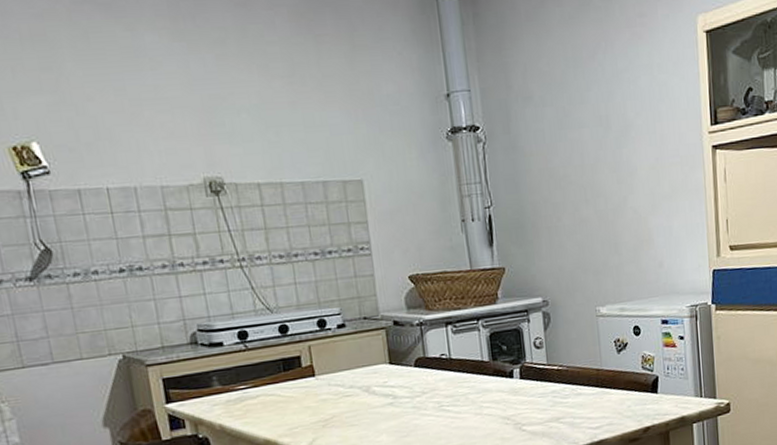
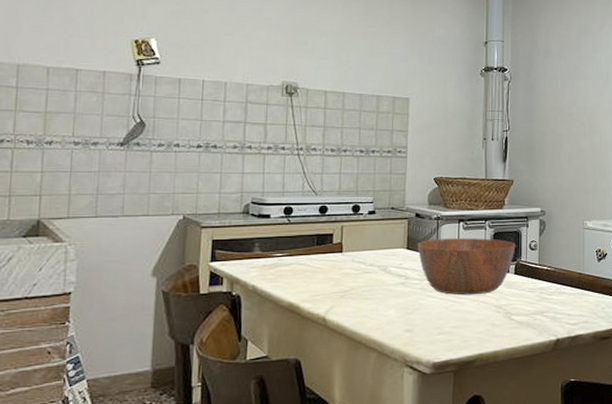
bowl: none [401,340,518,410] -> present [417,238,516,295]

